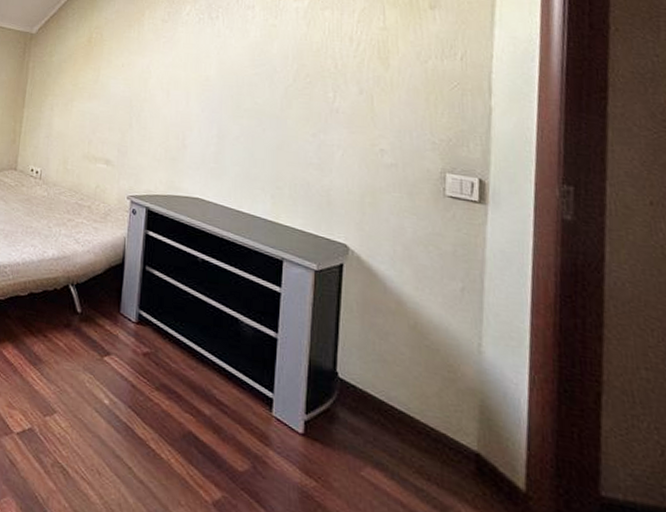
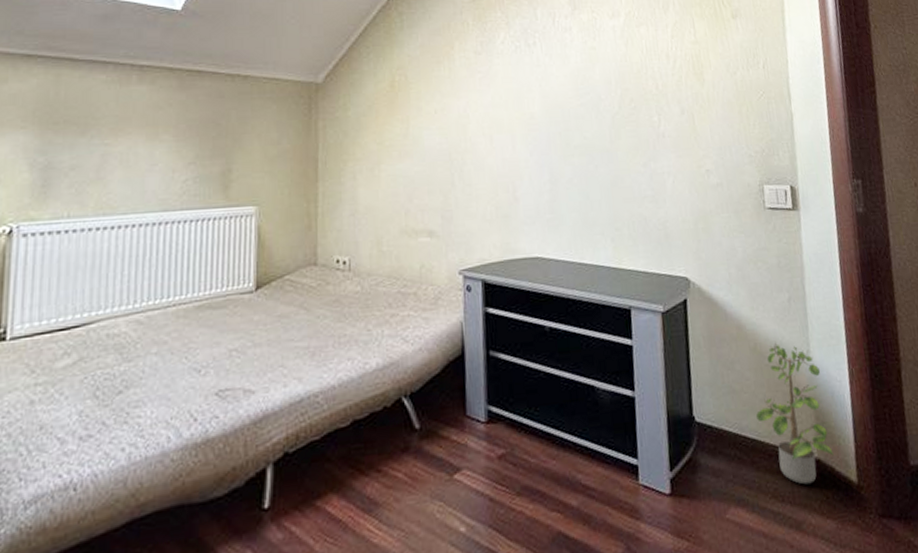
potted plant: none [408,326,498,474] -> present [756,342,834,485]

